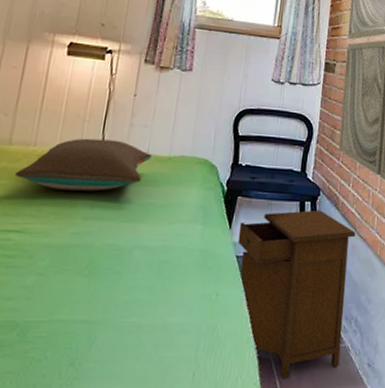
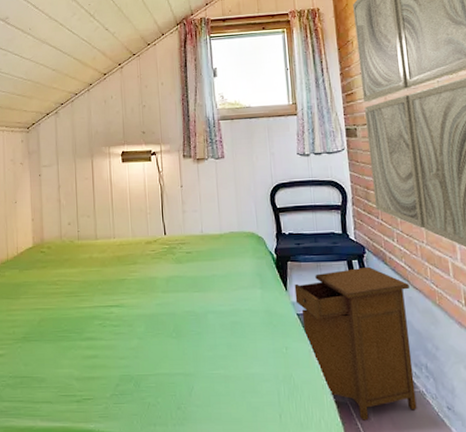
pillow: present [14,138,151,192] -> none [104,225,206,271]

